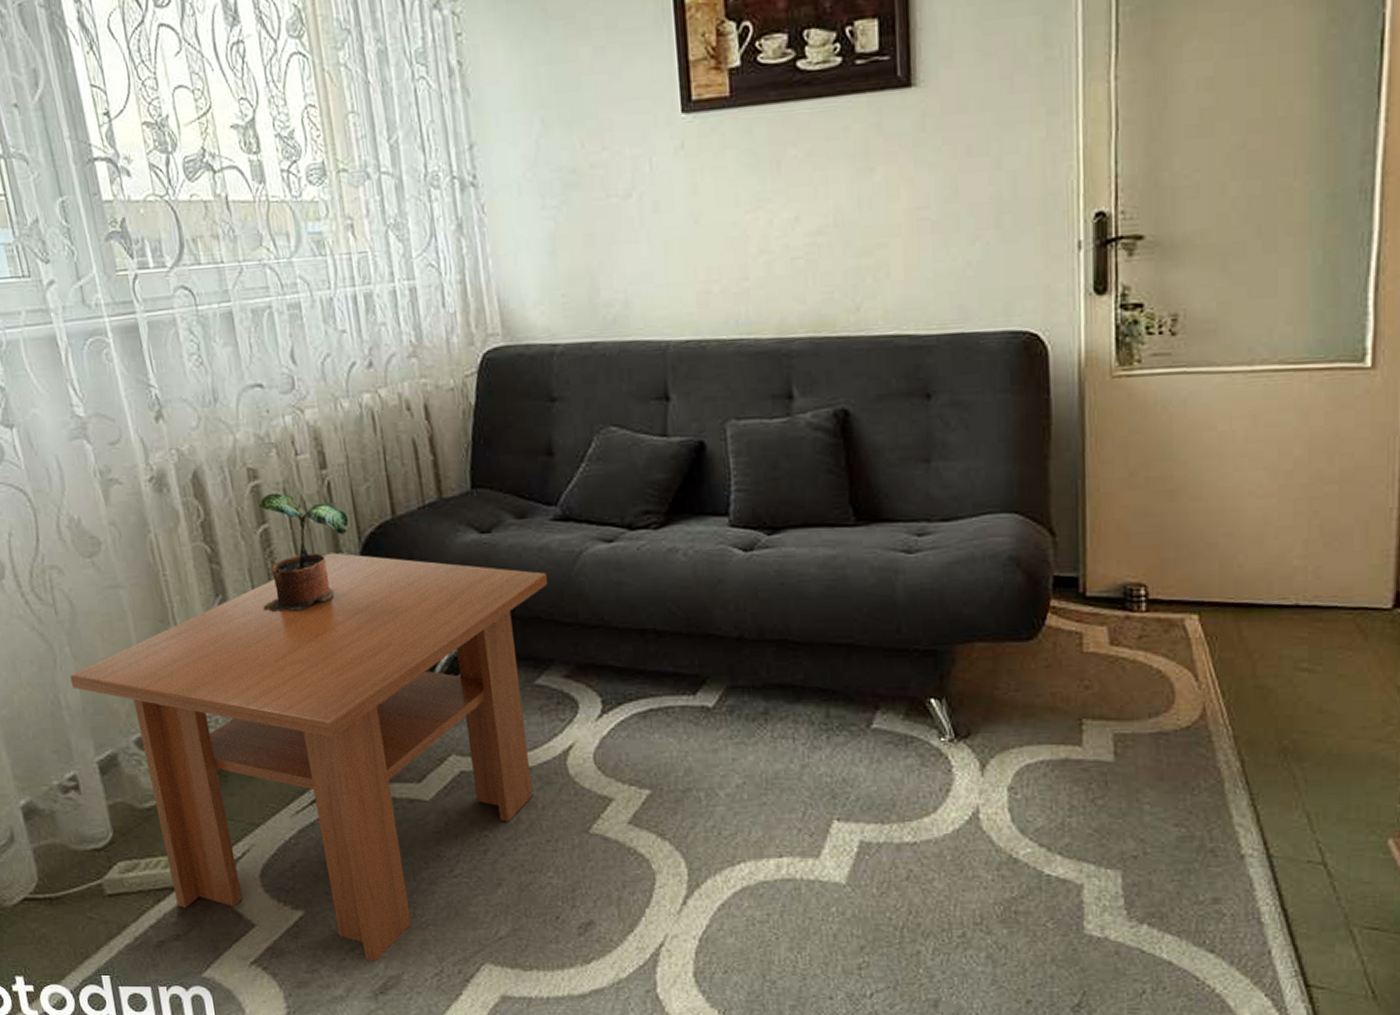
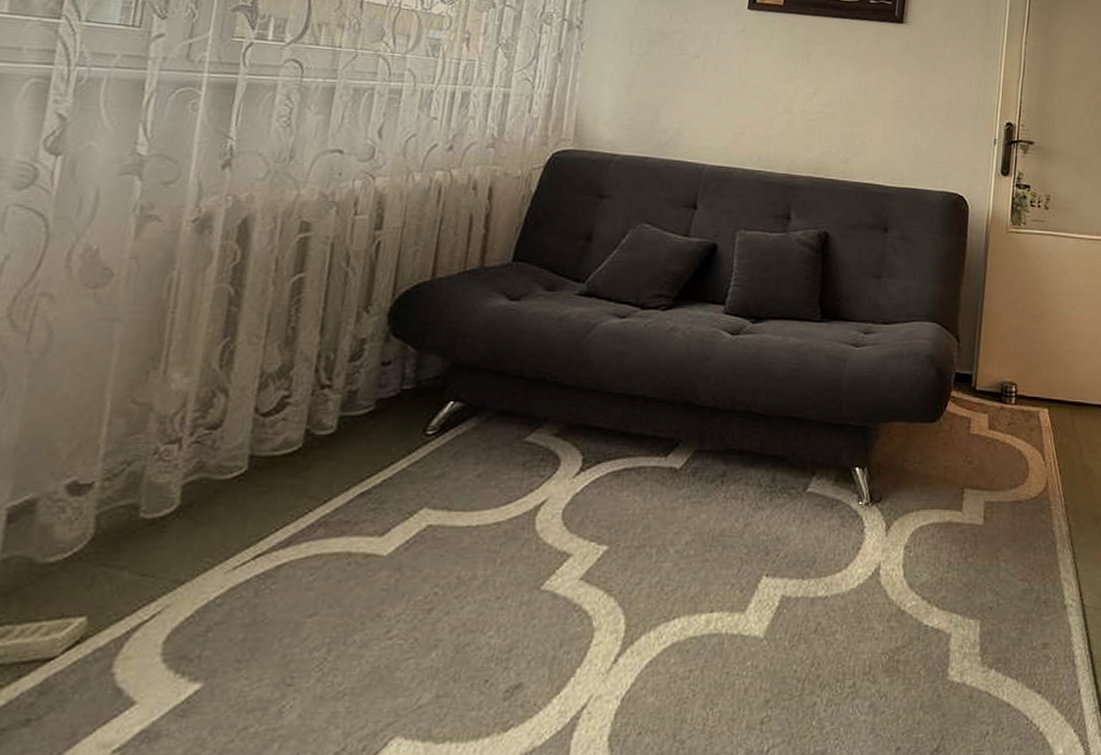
coffee table: present [69,552,549,962] -> none [12,305,562,742]
potted plant: present [258,493,349,612] -> none [271,246,389,358]

